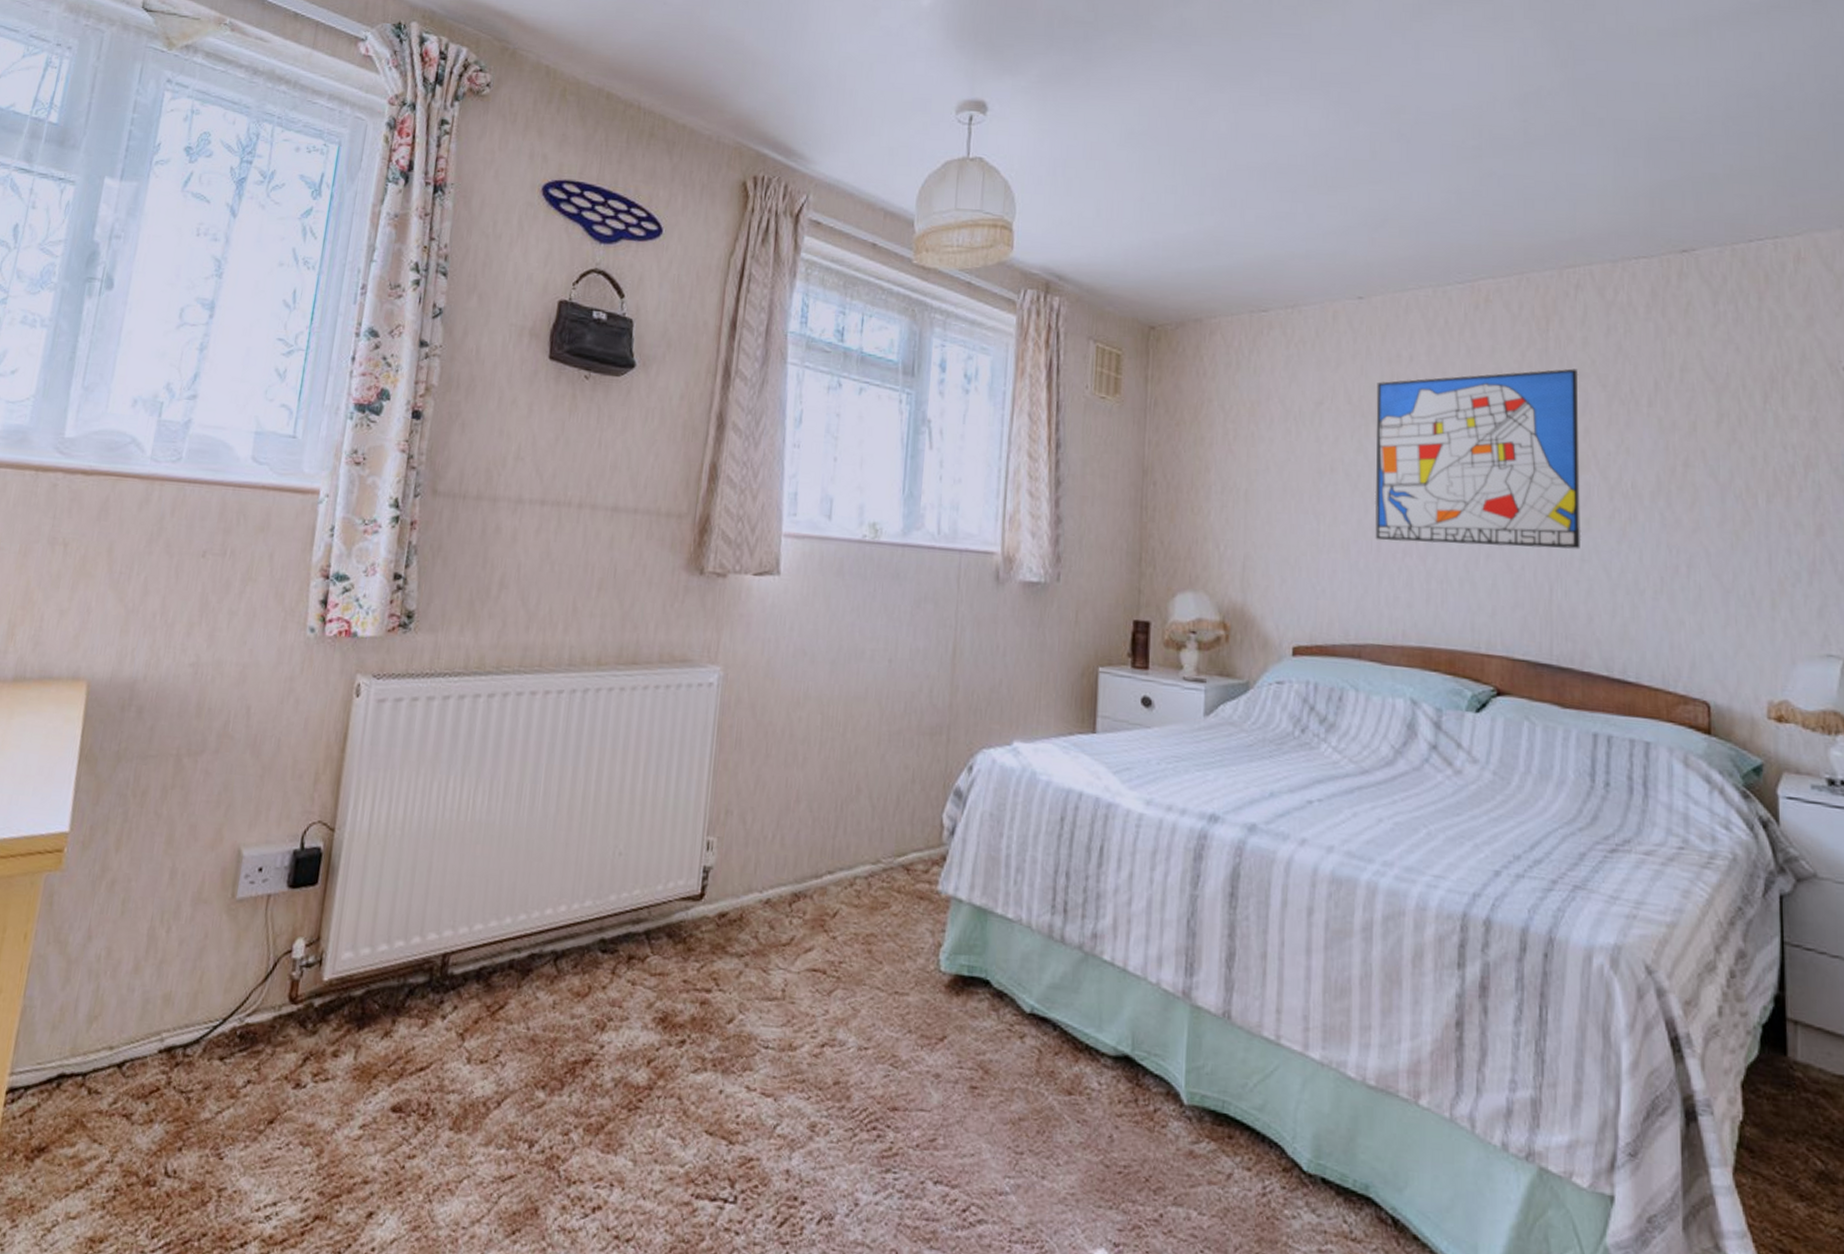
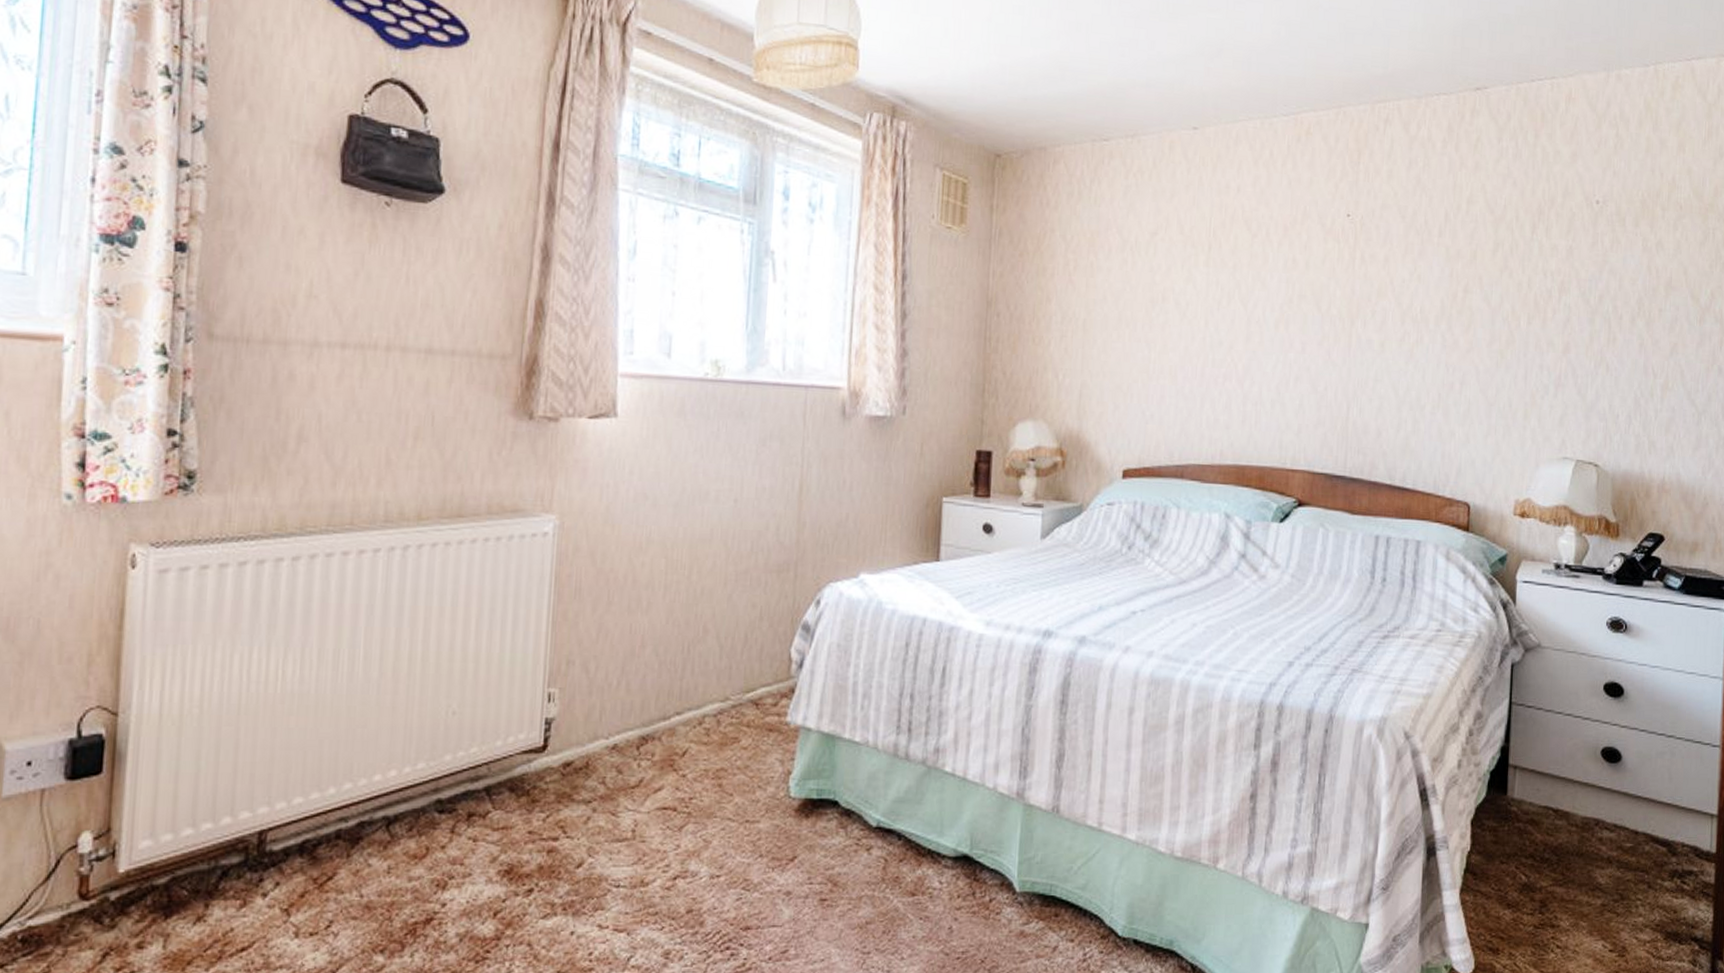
wall art: present [1374,368,1581,549] -> none [1200,200,1383,370]

